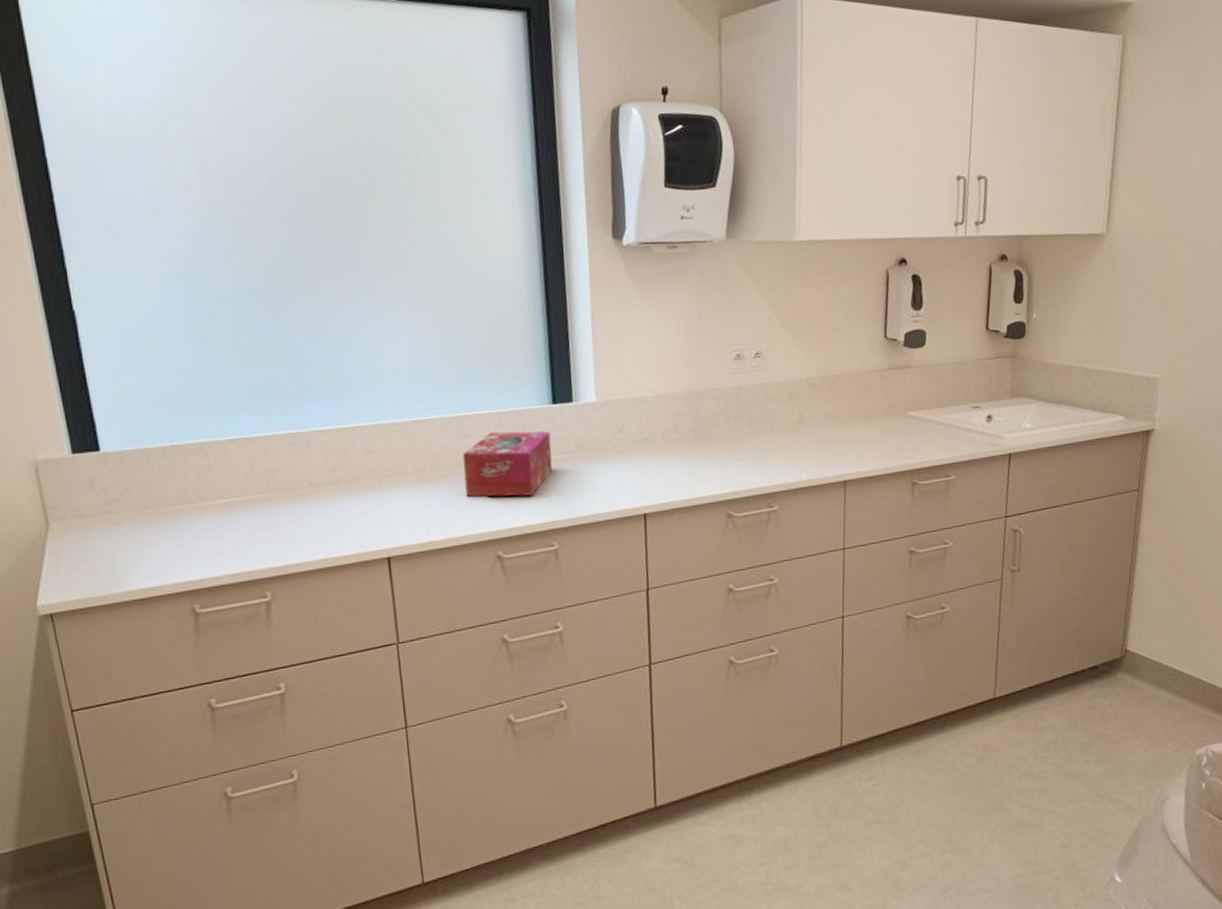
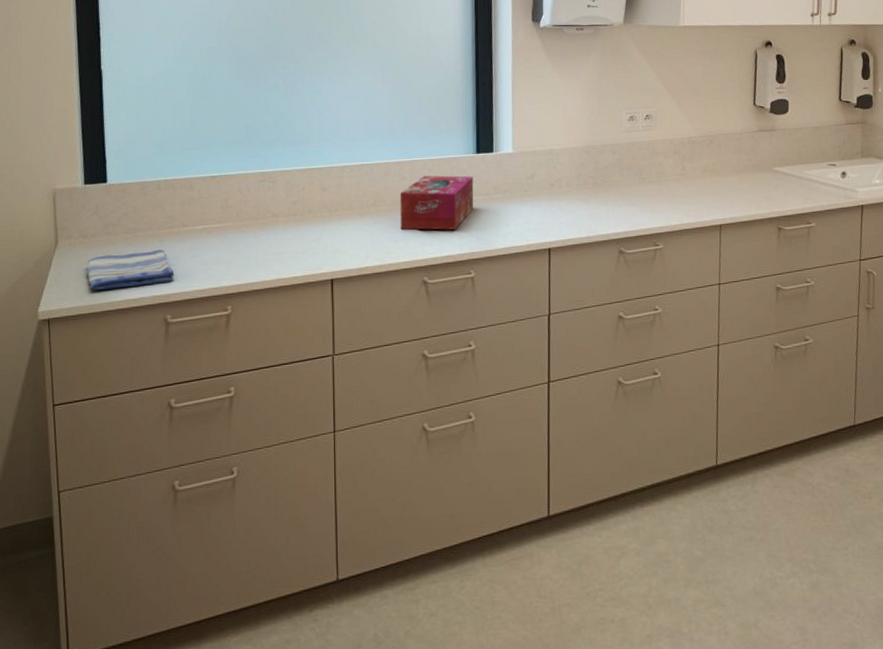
dish towel: none [89,528,198,579] -> present [87,249,175,290]

